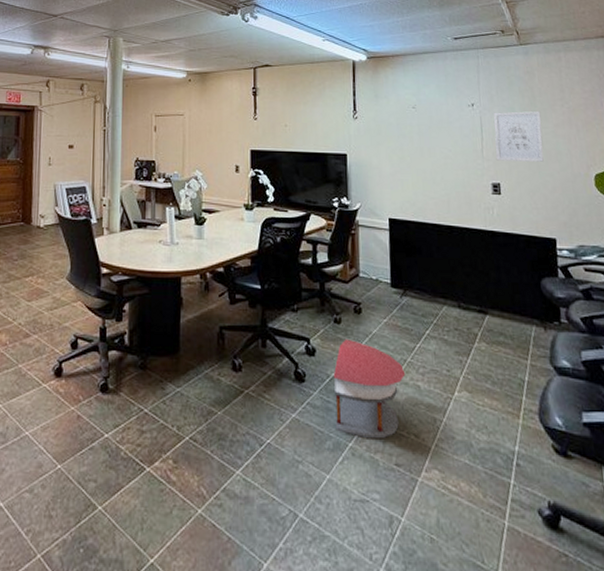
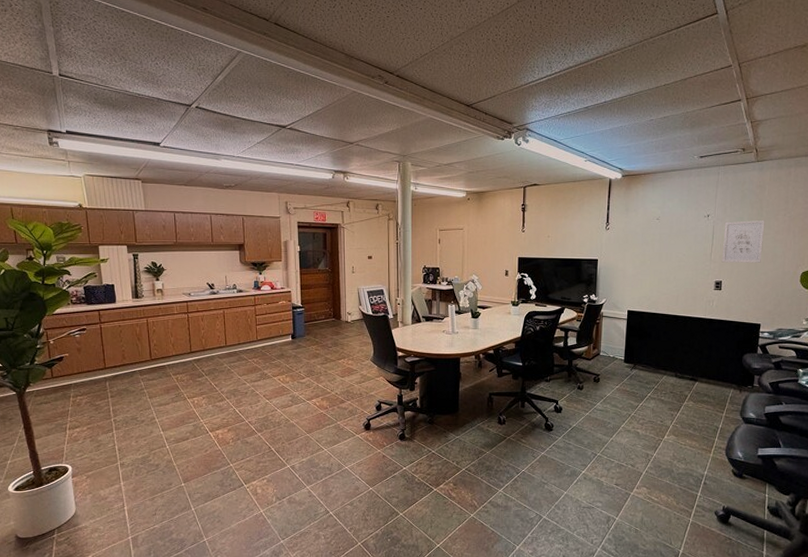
side table: present [333,338,406,438] -> none [573,400,629,467]

